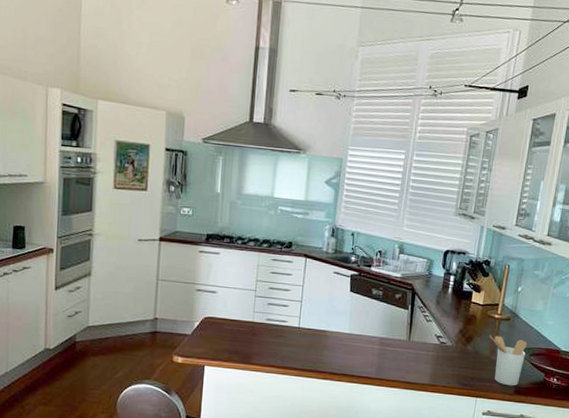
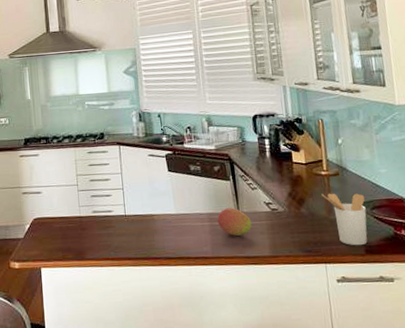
fruit: none [387,335,420,362] -> present [217,208,252,236]

